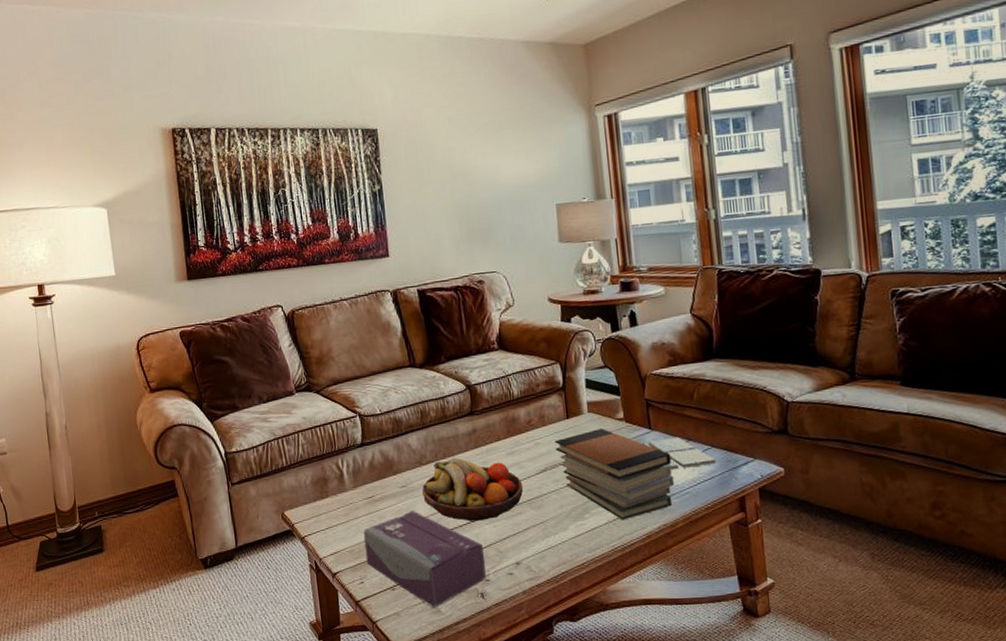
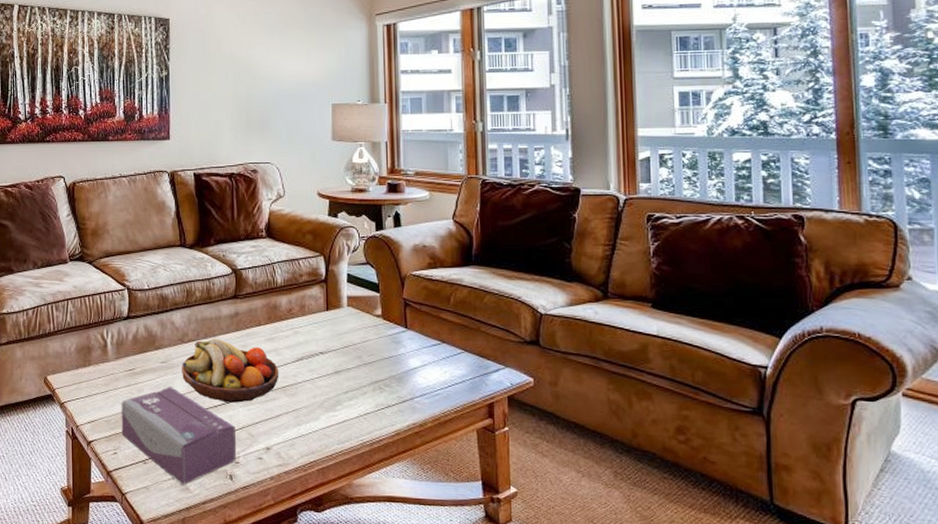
book stack: present [554,428,675,520] -> none [313,322,426,416]
drink coaster: present [640,437,716,470] -> none [396,338,468,371]

